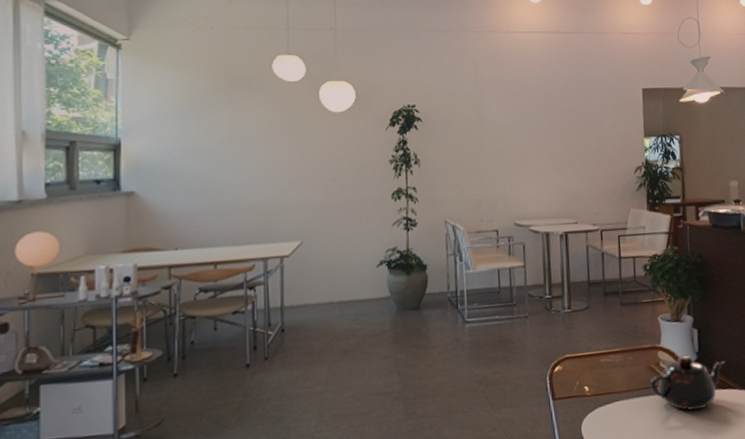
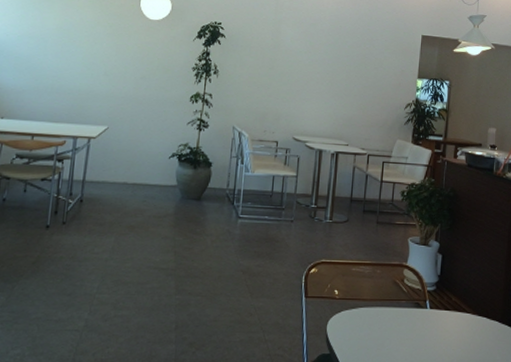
teapot: present [650,355,725,411] -> none [393,276,463,326]

